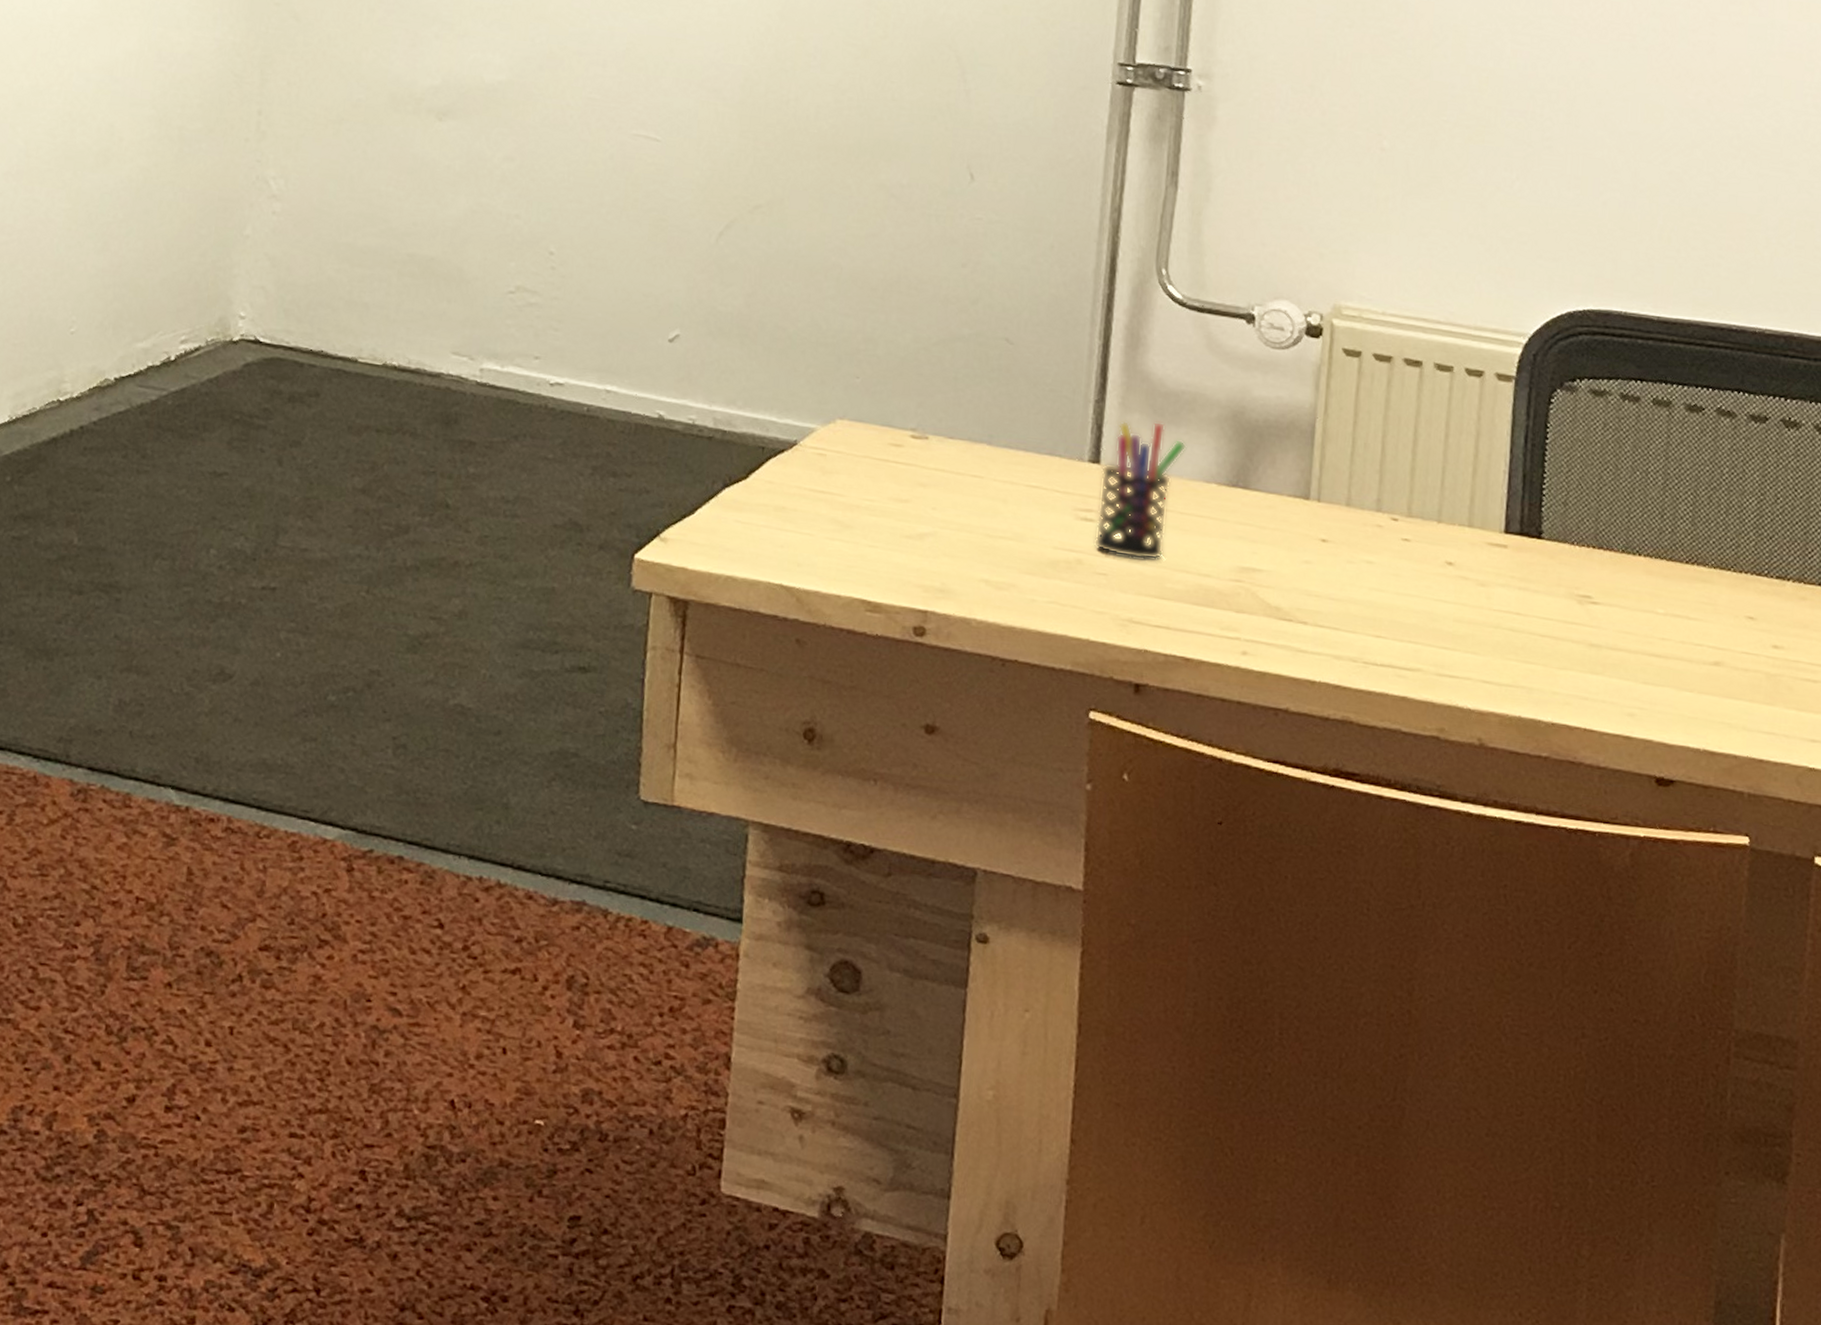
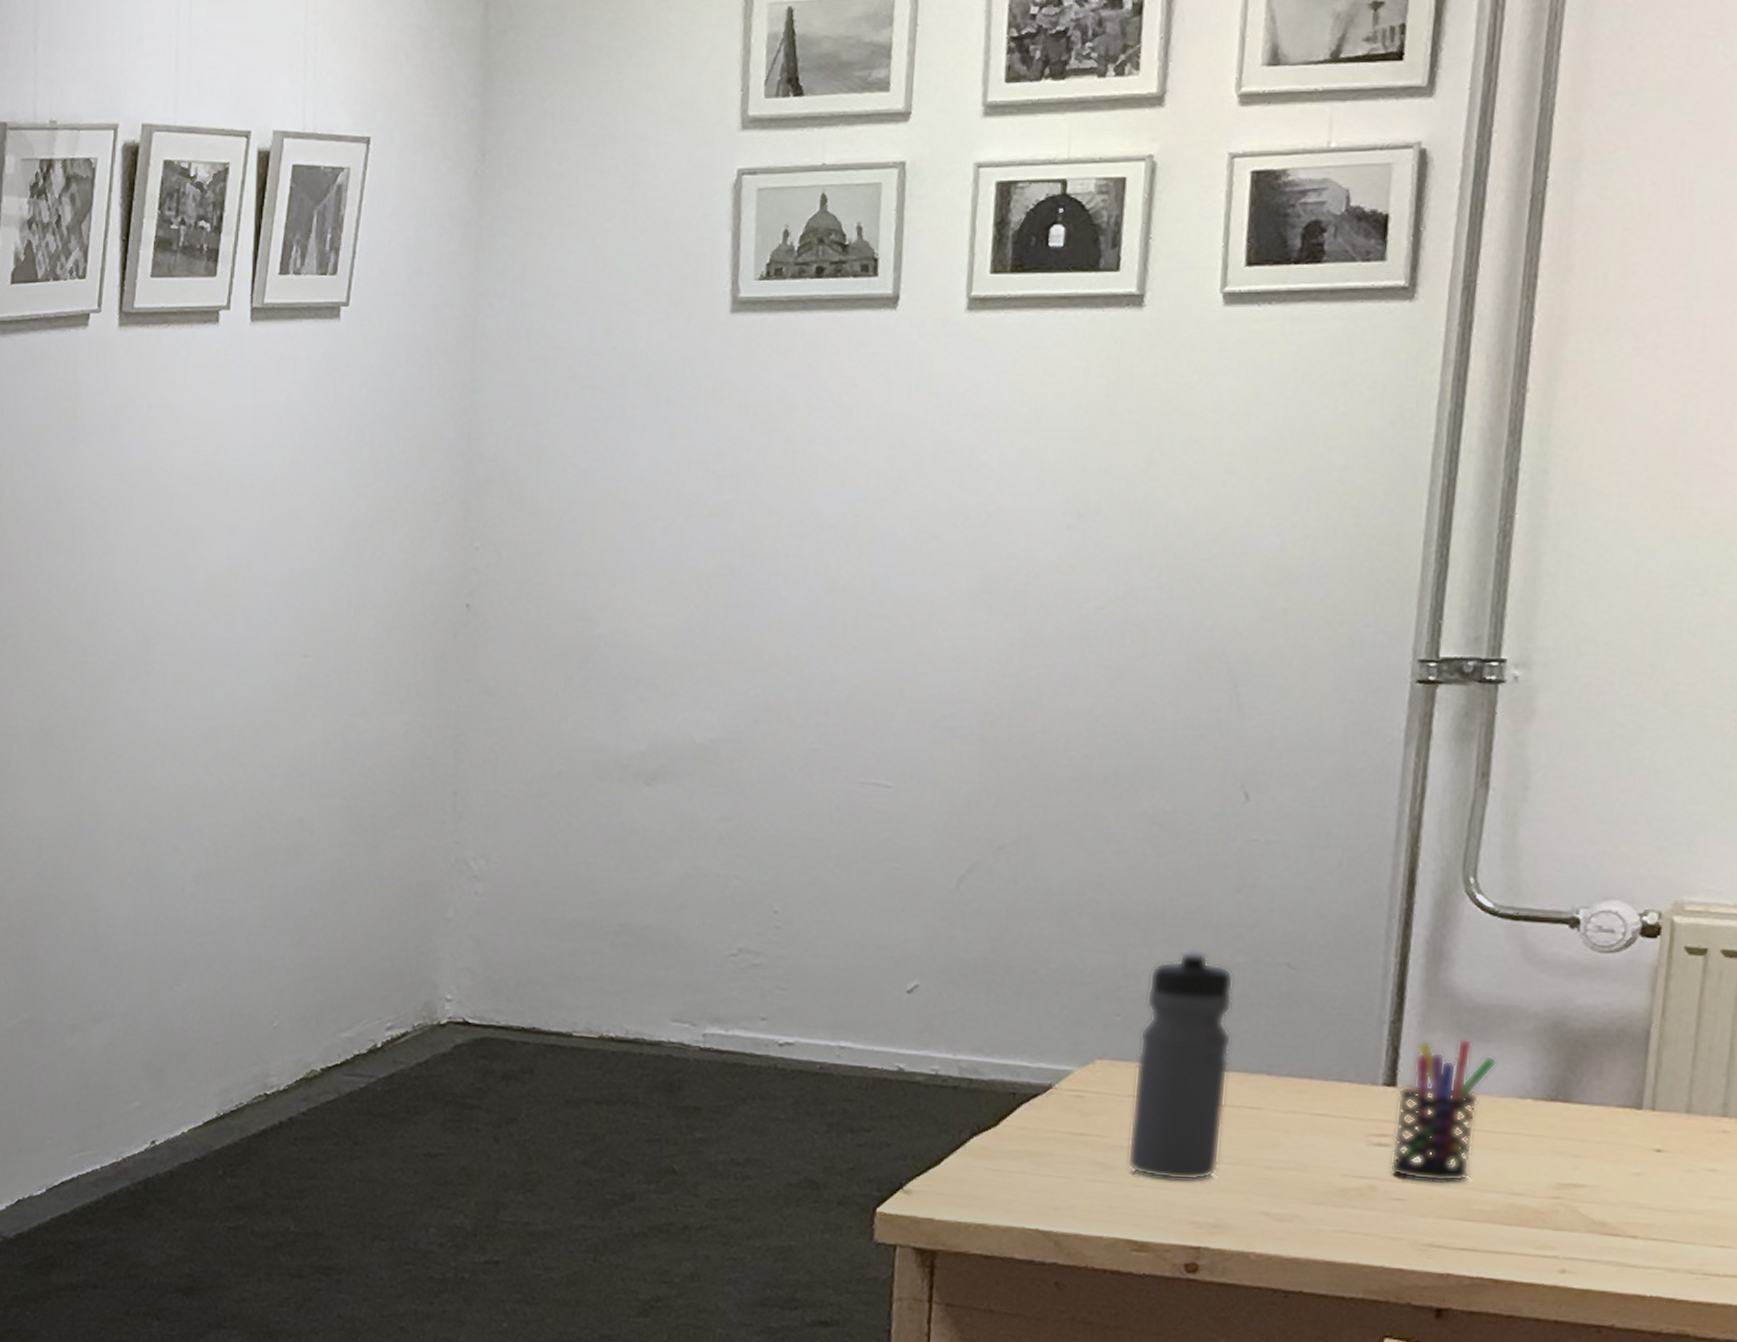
water bottle: none [863,317,960,545] -> present [1127,948,1234,1181]

